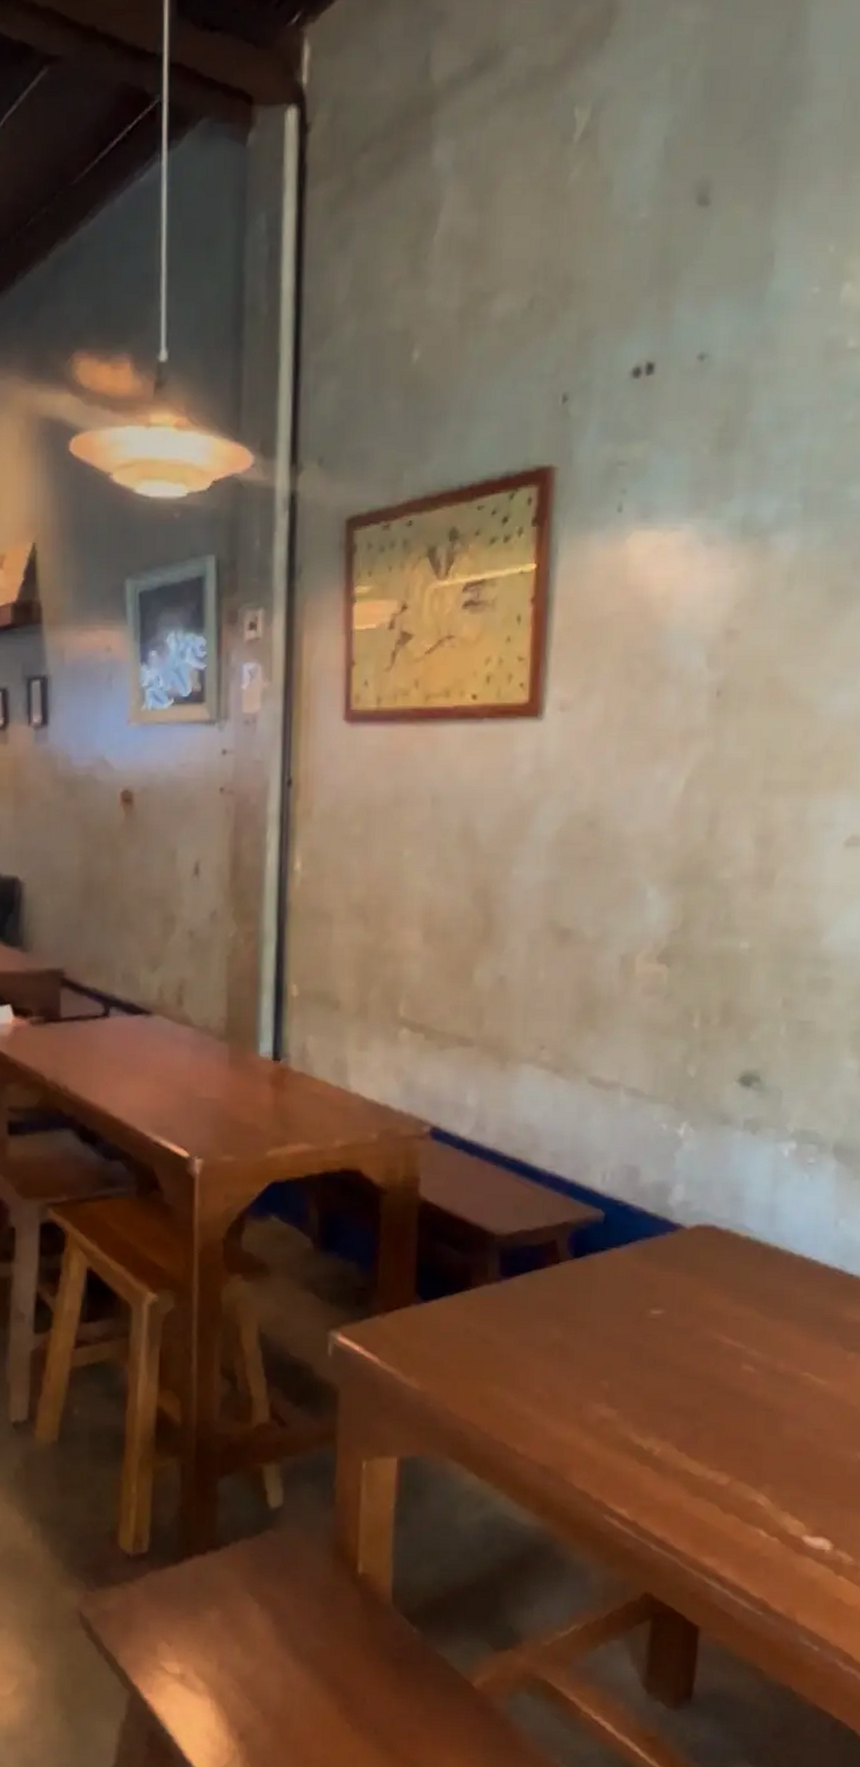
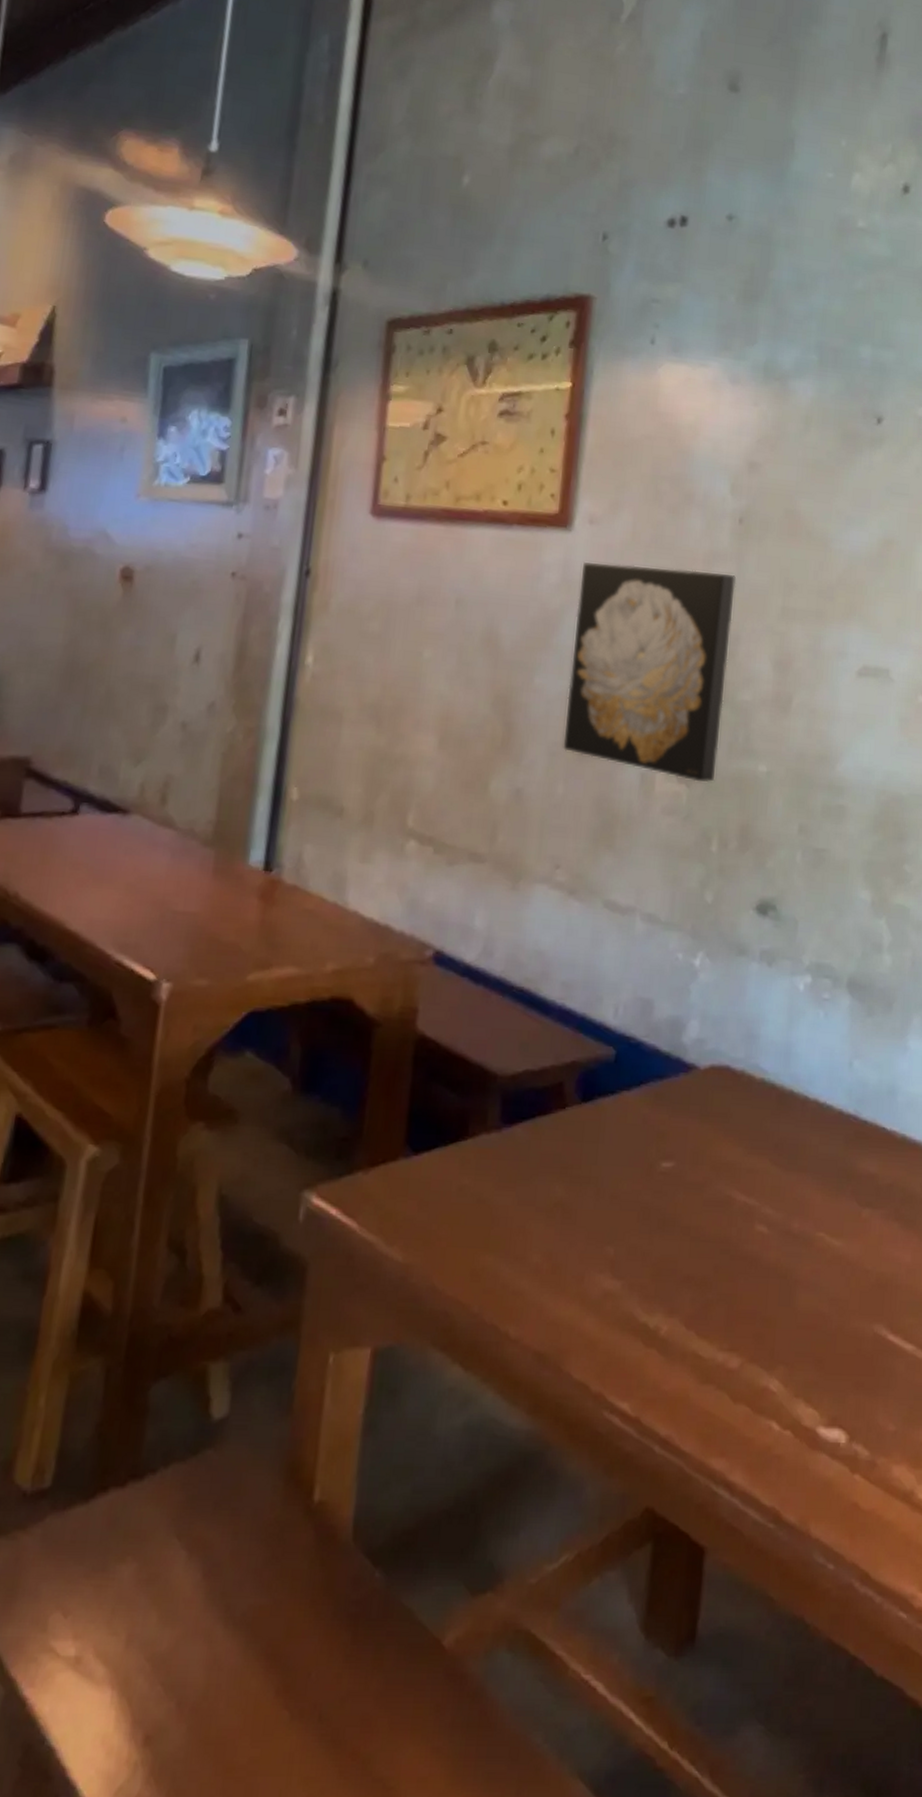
wall art: none [543,749,714,962] -> present [563,562,736,783]

